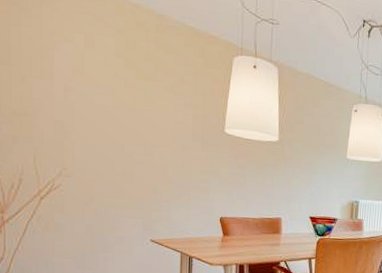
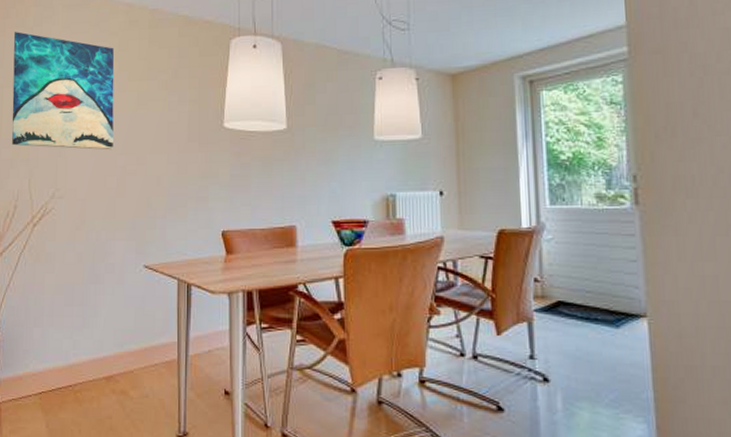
wall art: none [10,9,121,140] -> present [12,32,115,150]

